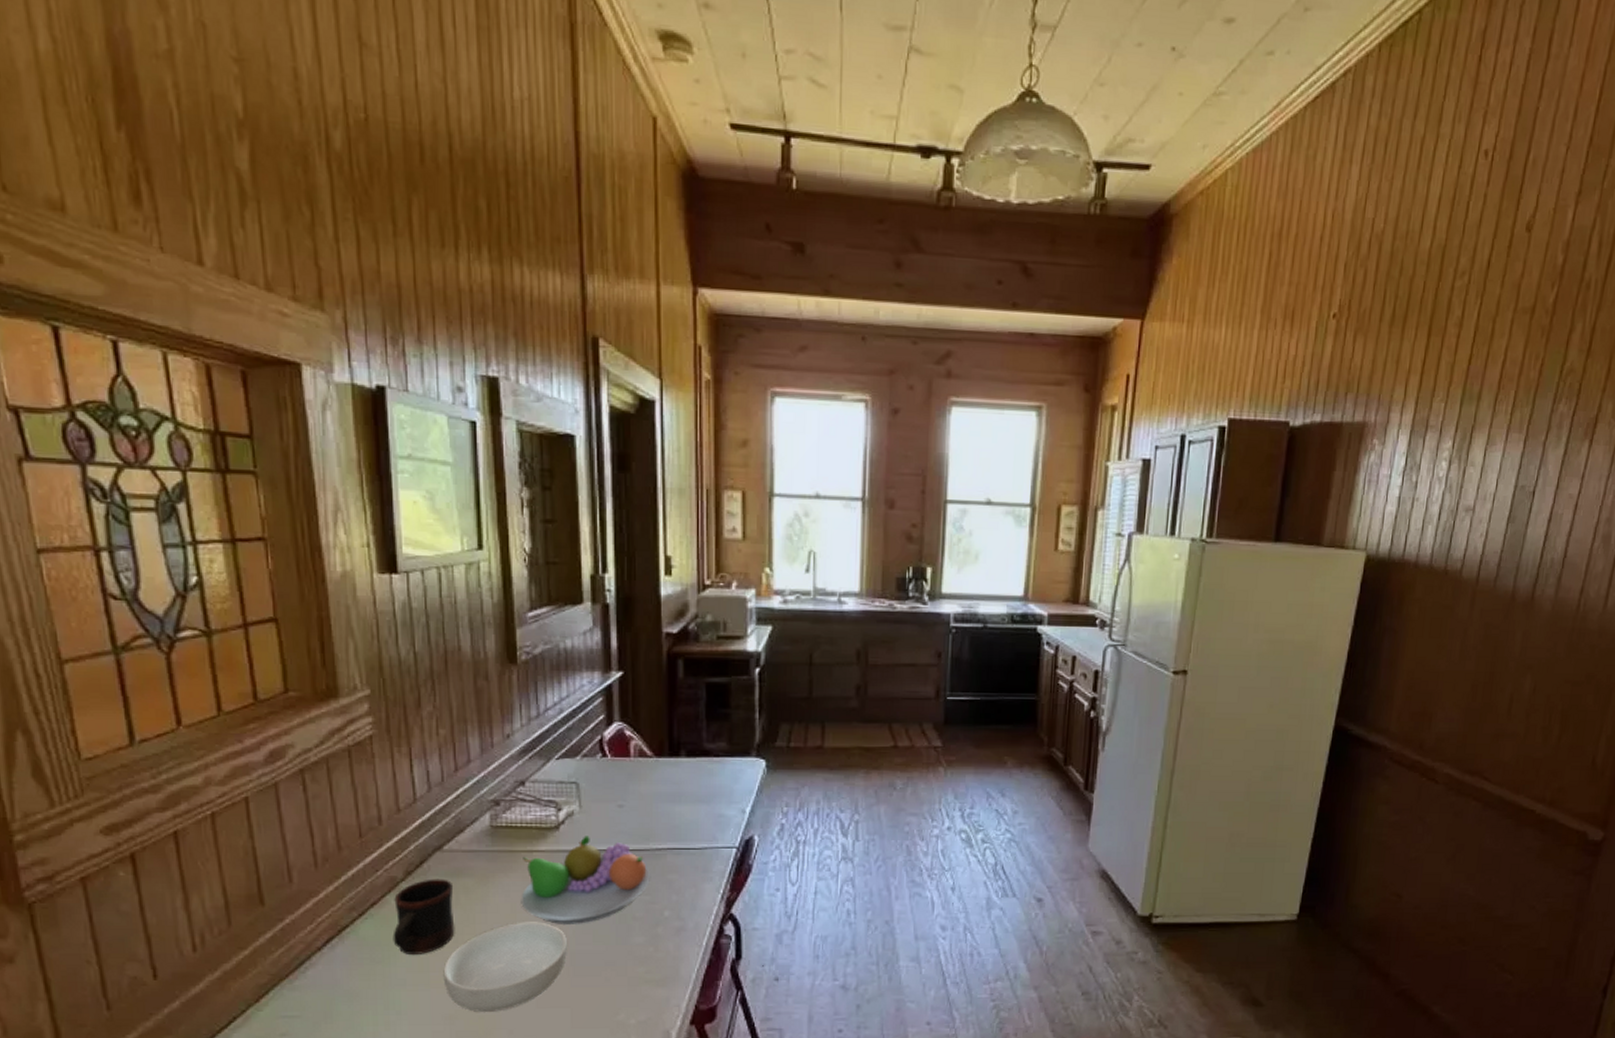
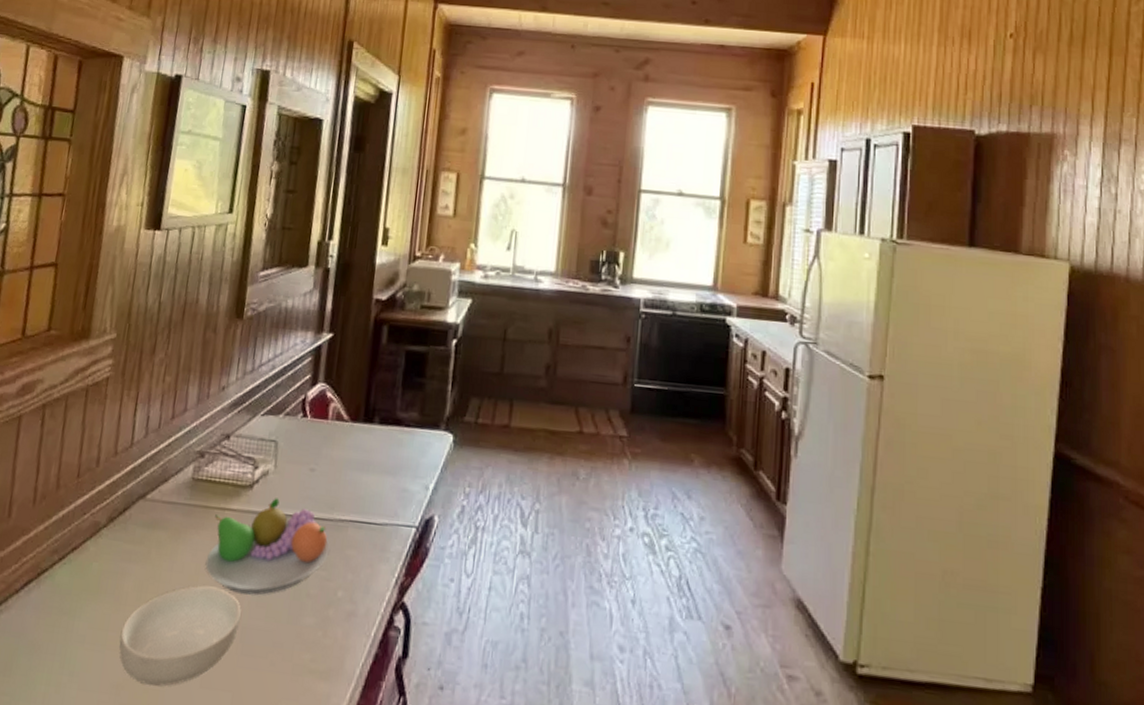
mug: present [393,879,455,954] -> none [83,528,148,610]

